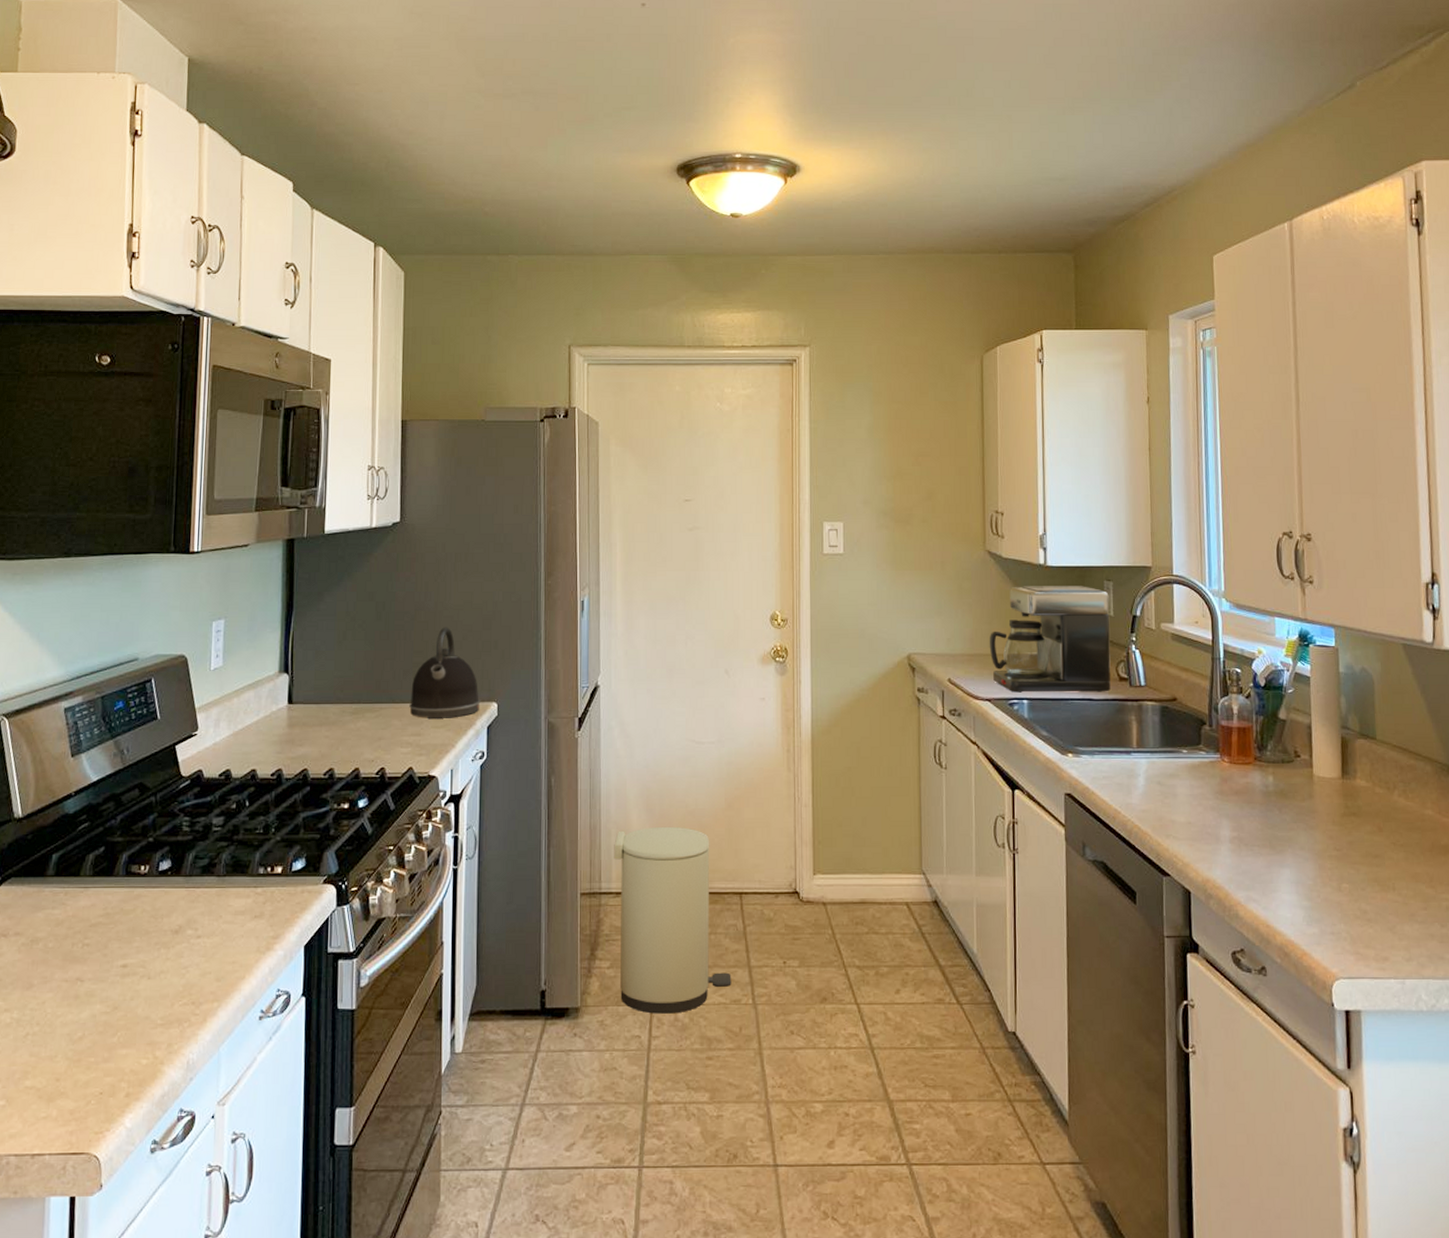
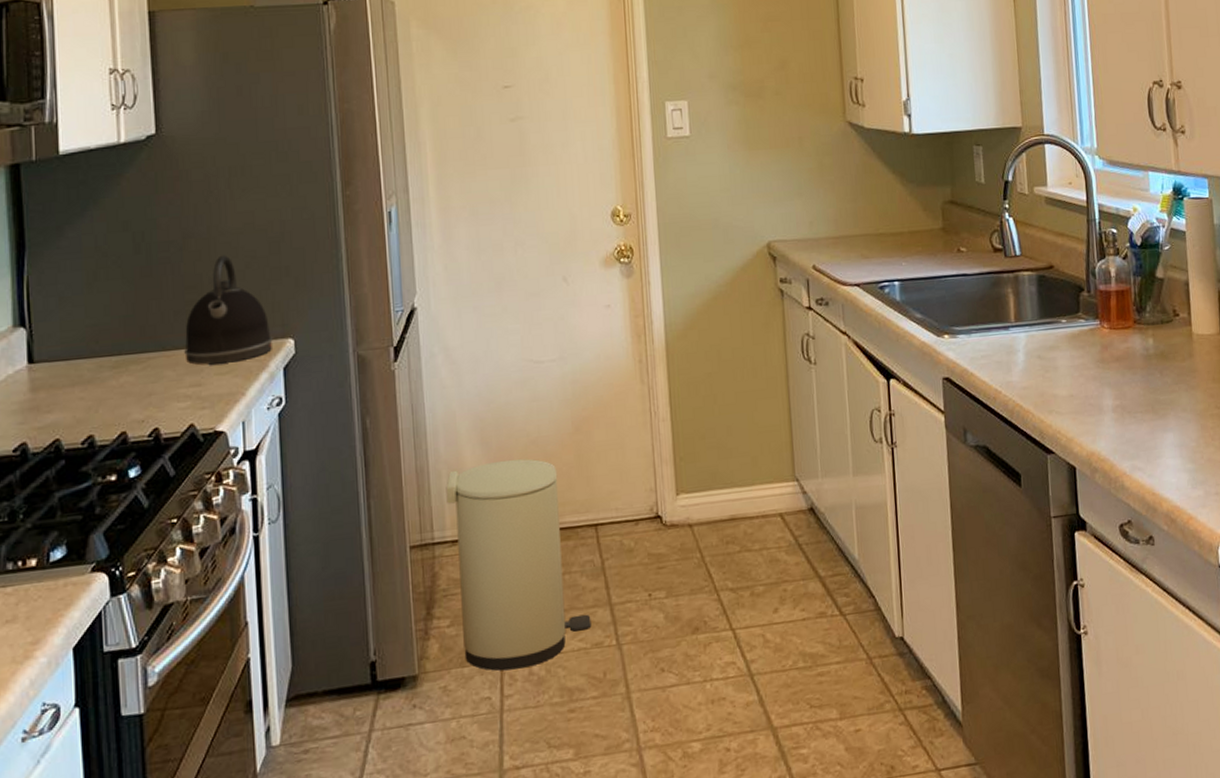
coffee maker: present [989,586,1111,693] -> none [854,153,986,274]

